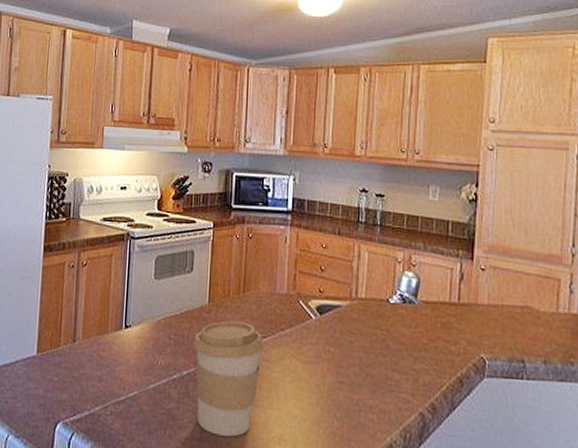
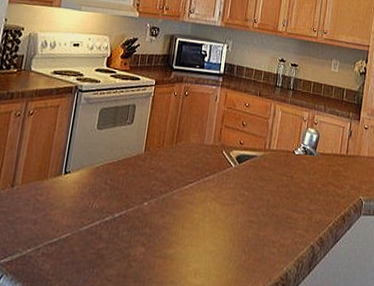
coffee cup: present [194,320,264,437] -> none [124,168,190,273]

